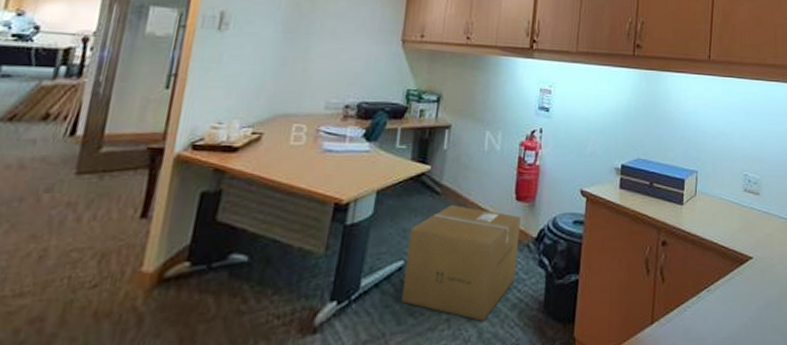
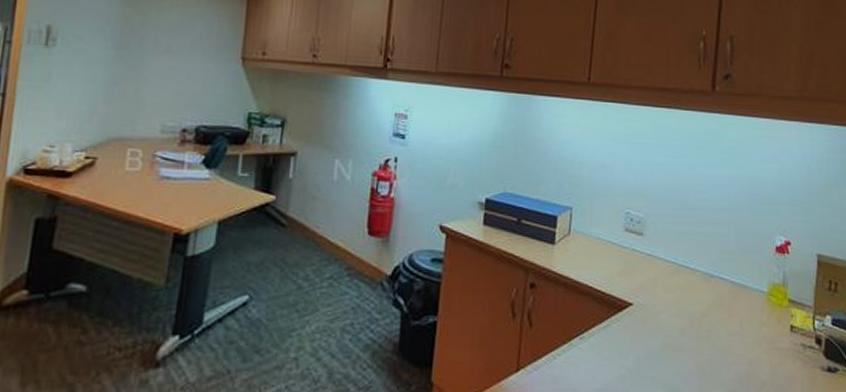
box: present [401,205,521,321] -> none [246,238,374,361]

